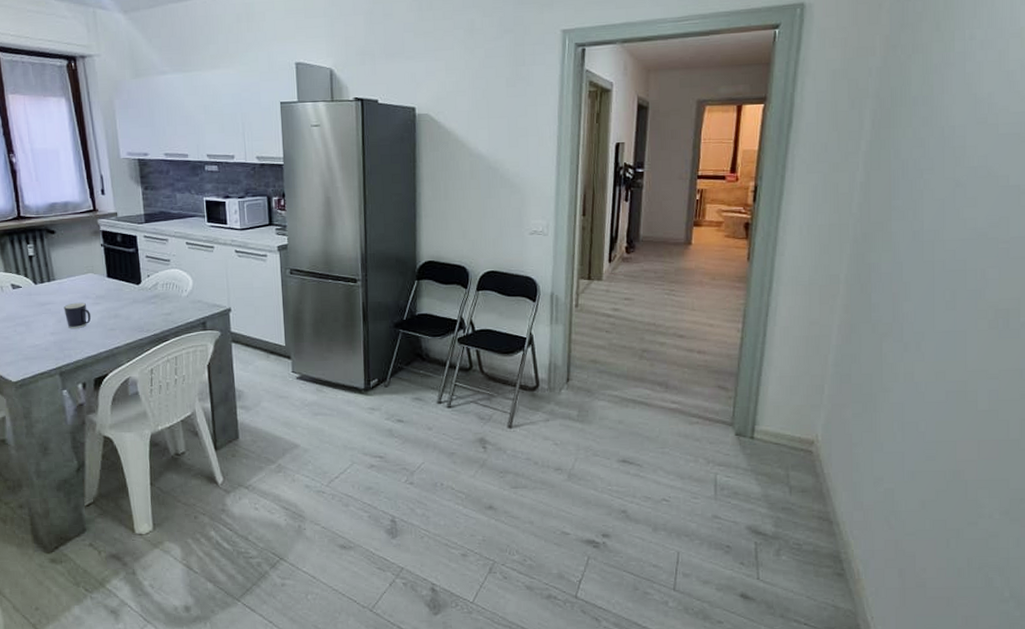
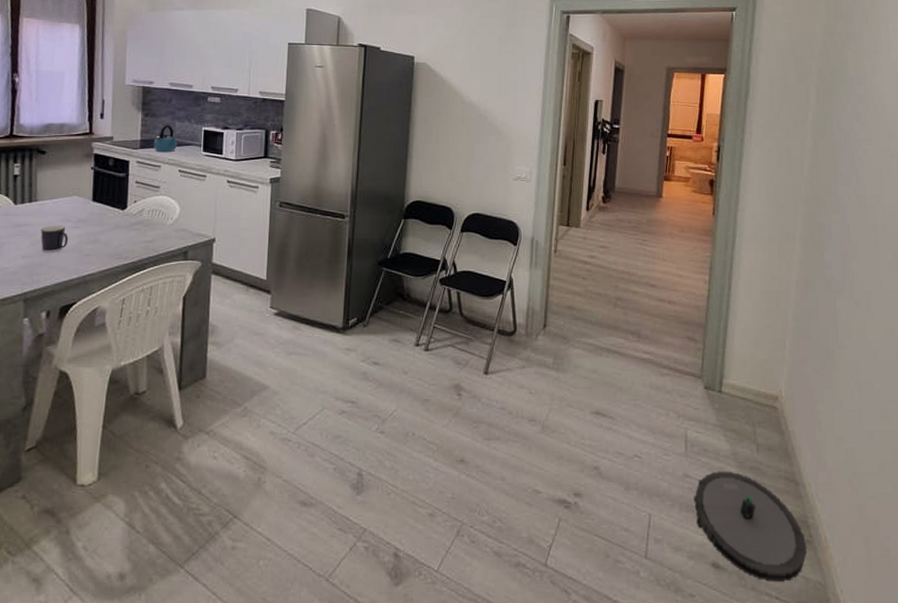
kettle: none [157,197,182,226] -> present [153,125,178,153]
robot vacuum: none [723,512,839,610] -> present [694,471,807,582]

